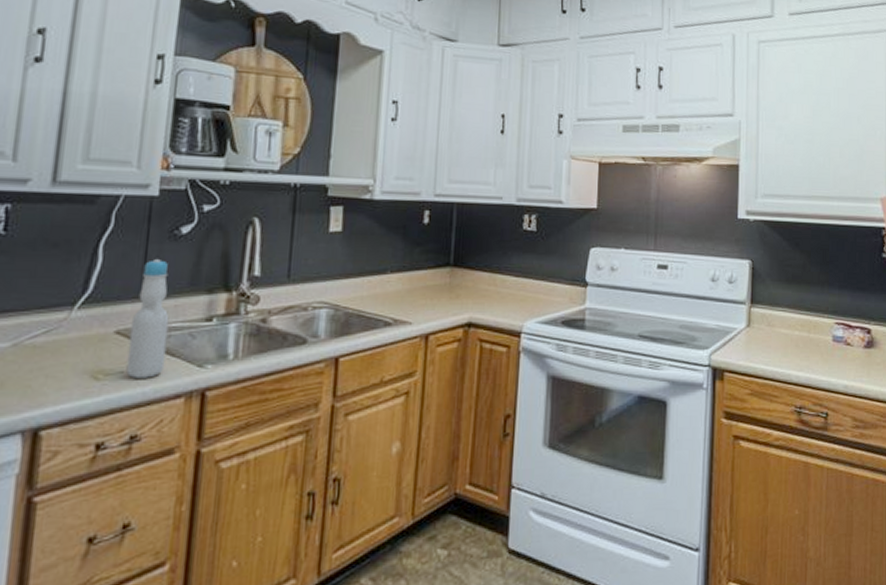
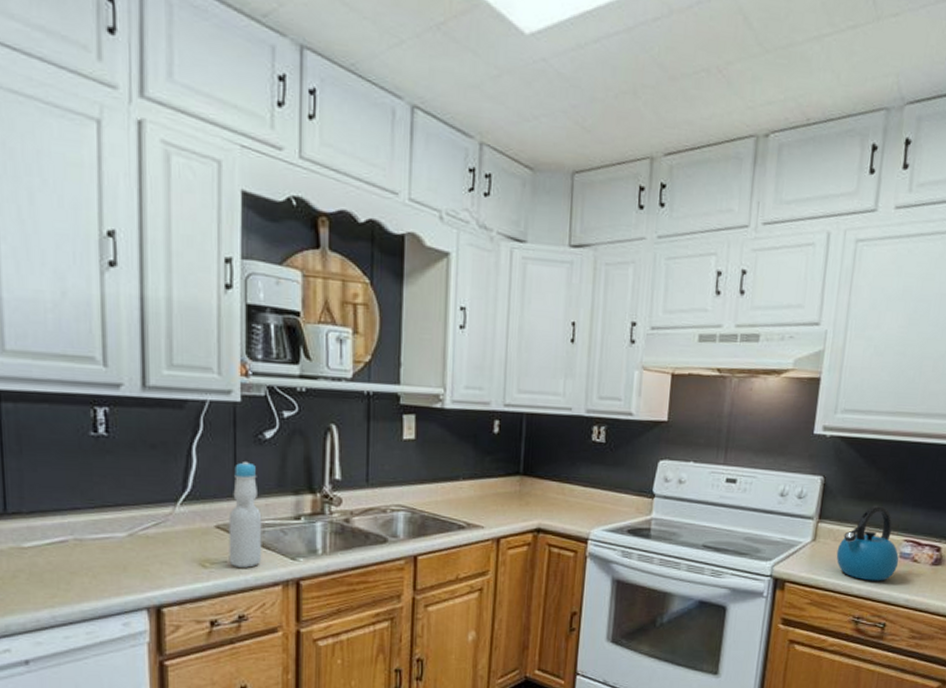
kettle: none [771,287,833,367] -> present [836,505,899,581]

